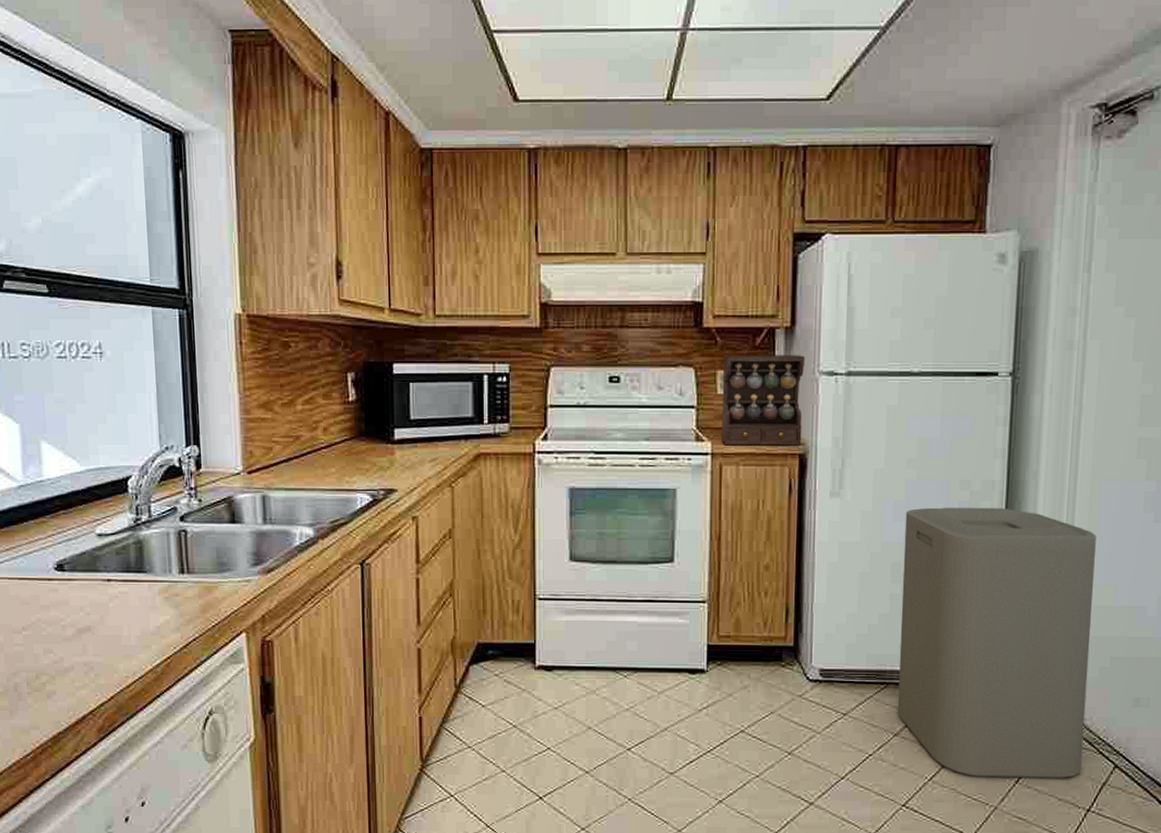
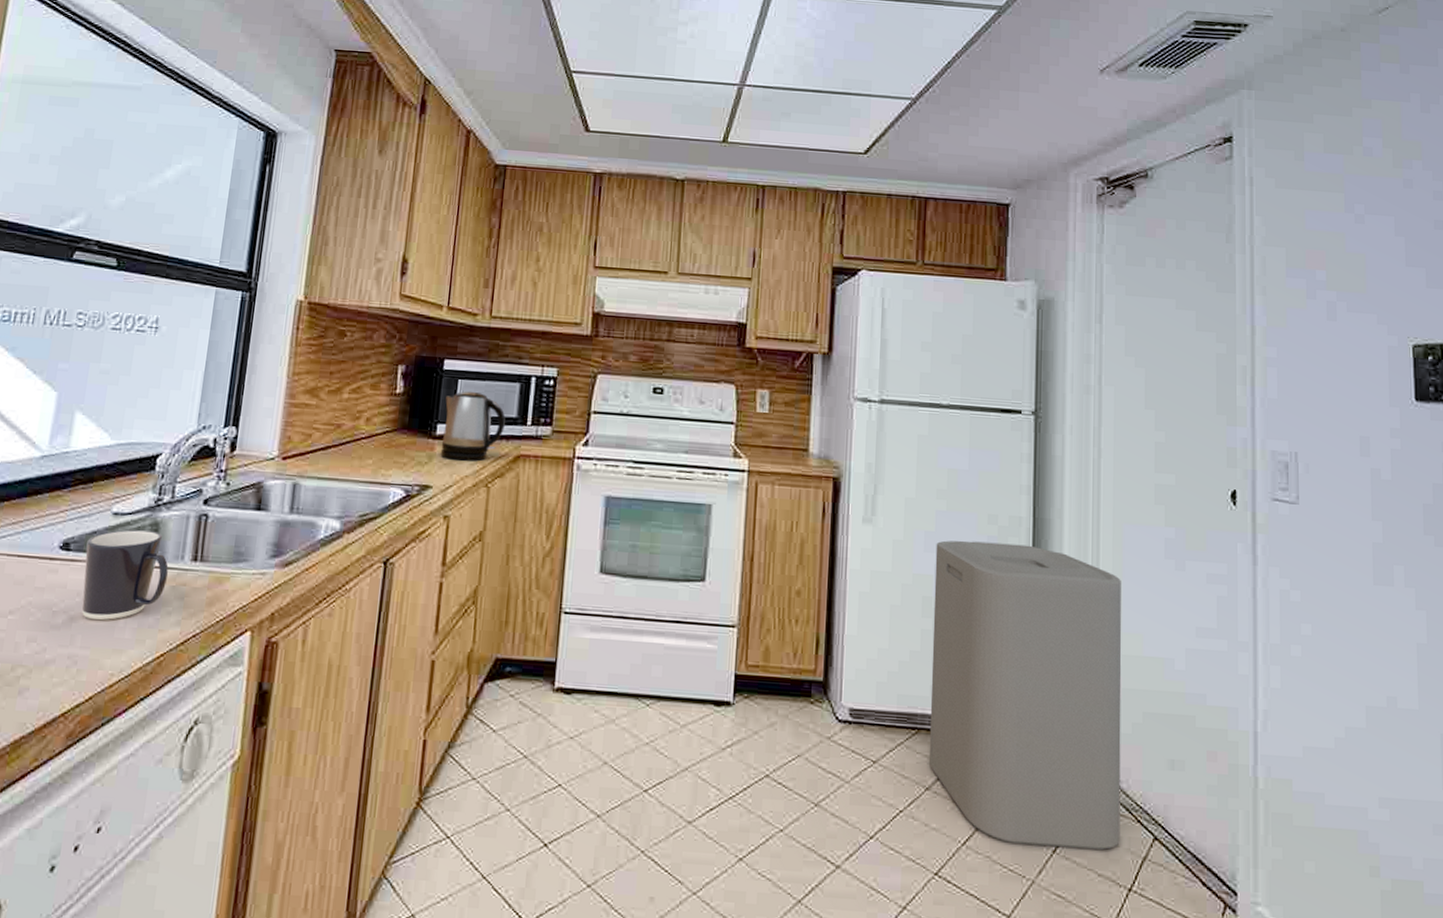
mug: none [79,548,160,631] -> present [81,529,169,621]
kettle: none [399,393,462,463] -> present [440,391,506,461]
spice rack: present [721,355,806,446] -> none [758,375,841,469]

